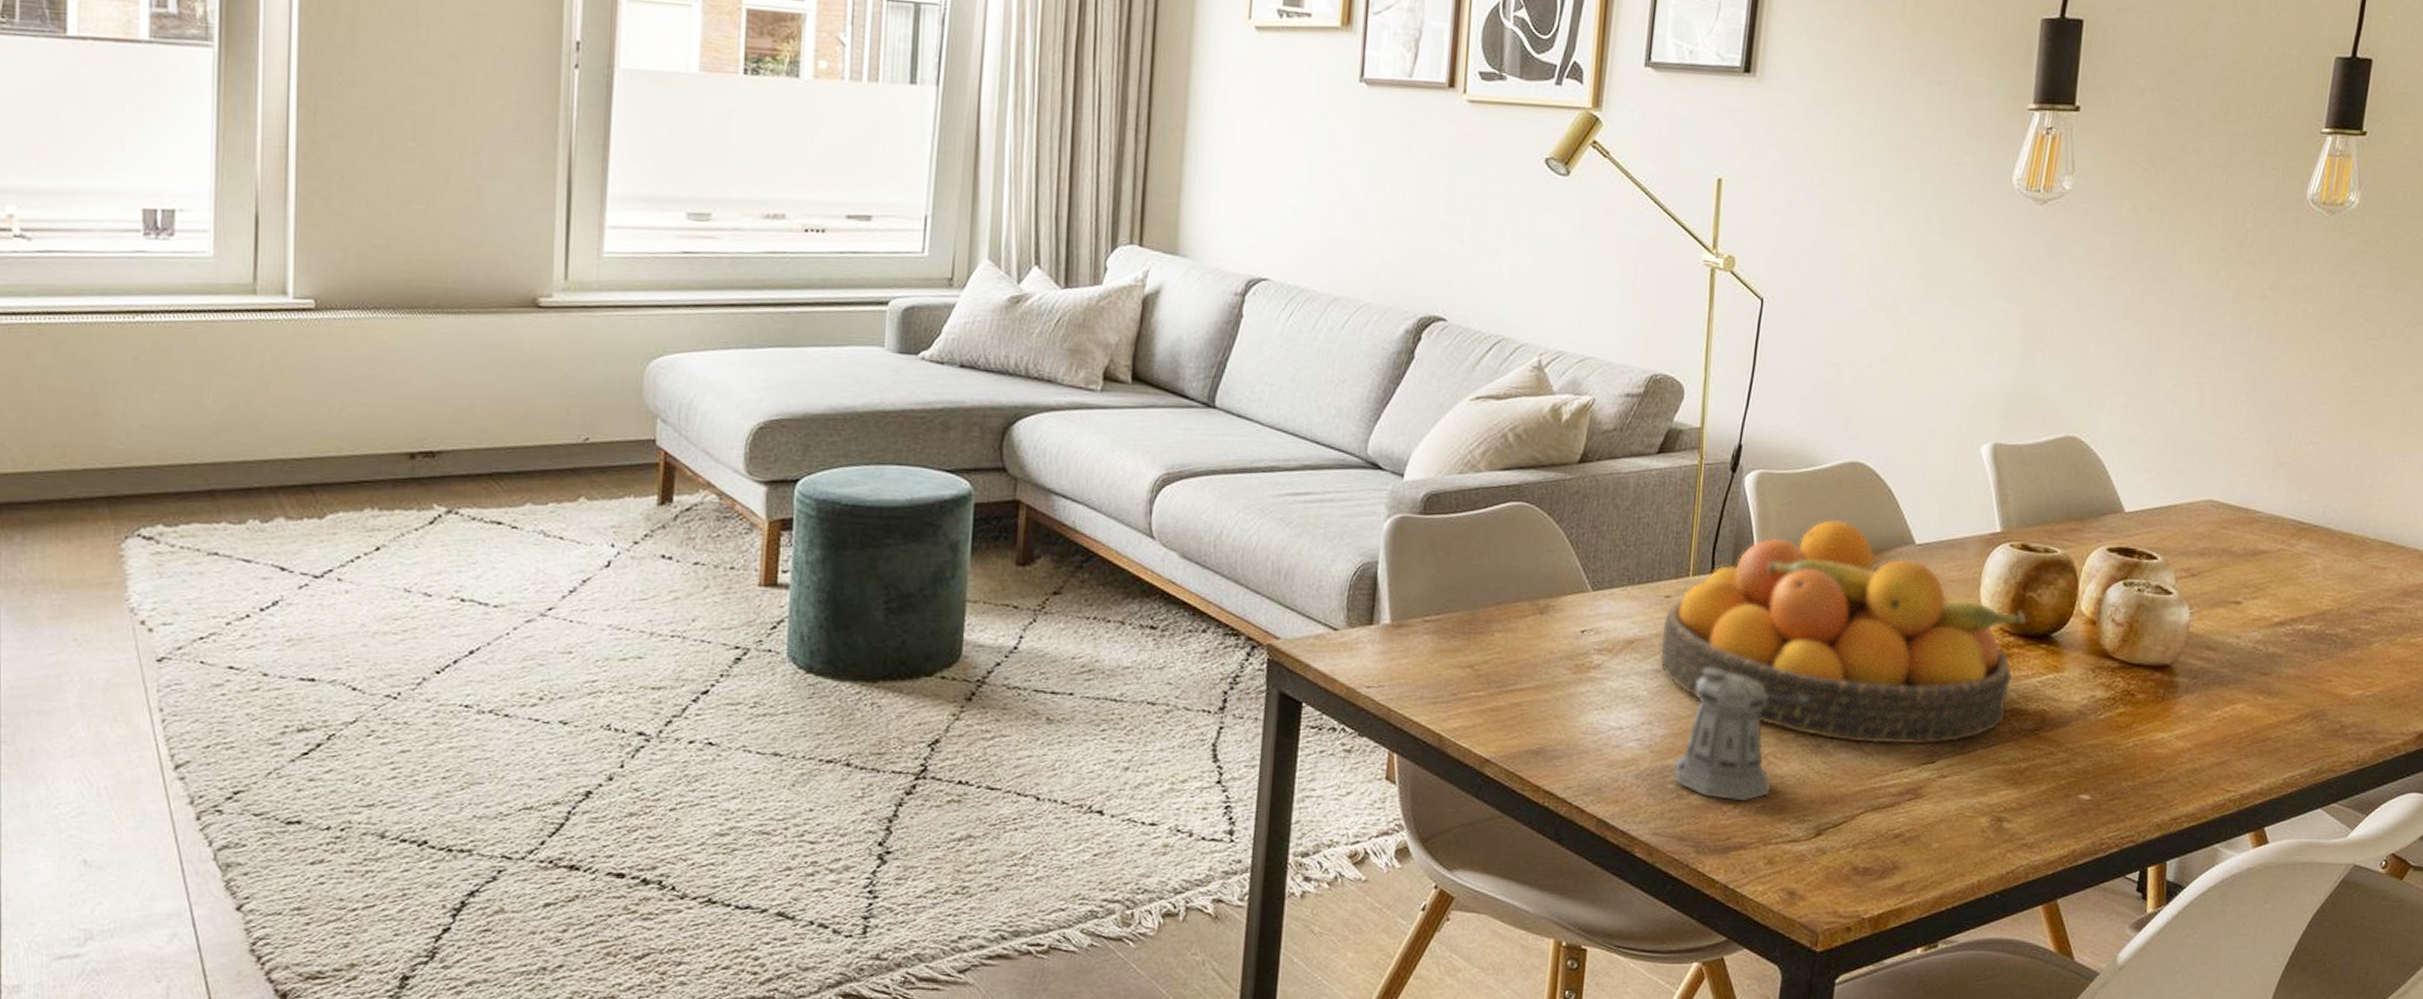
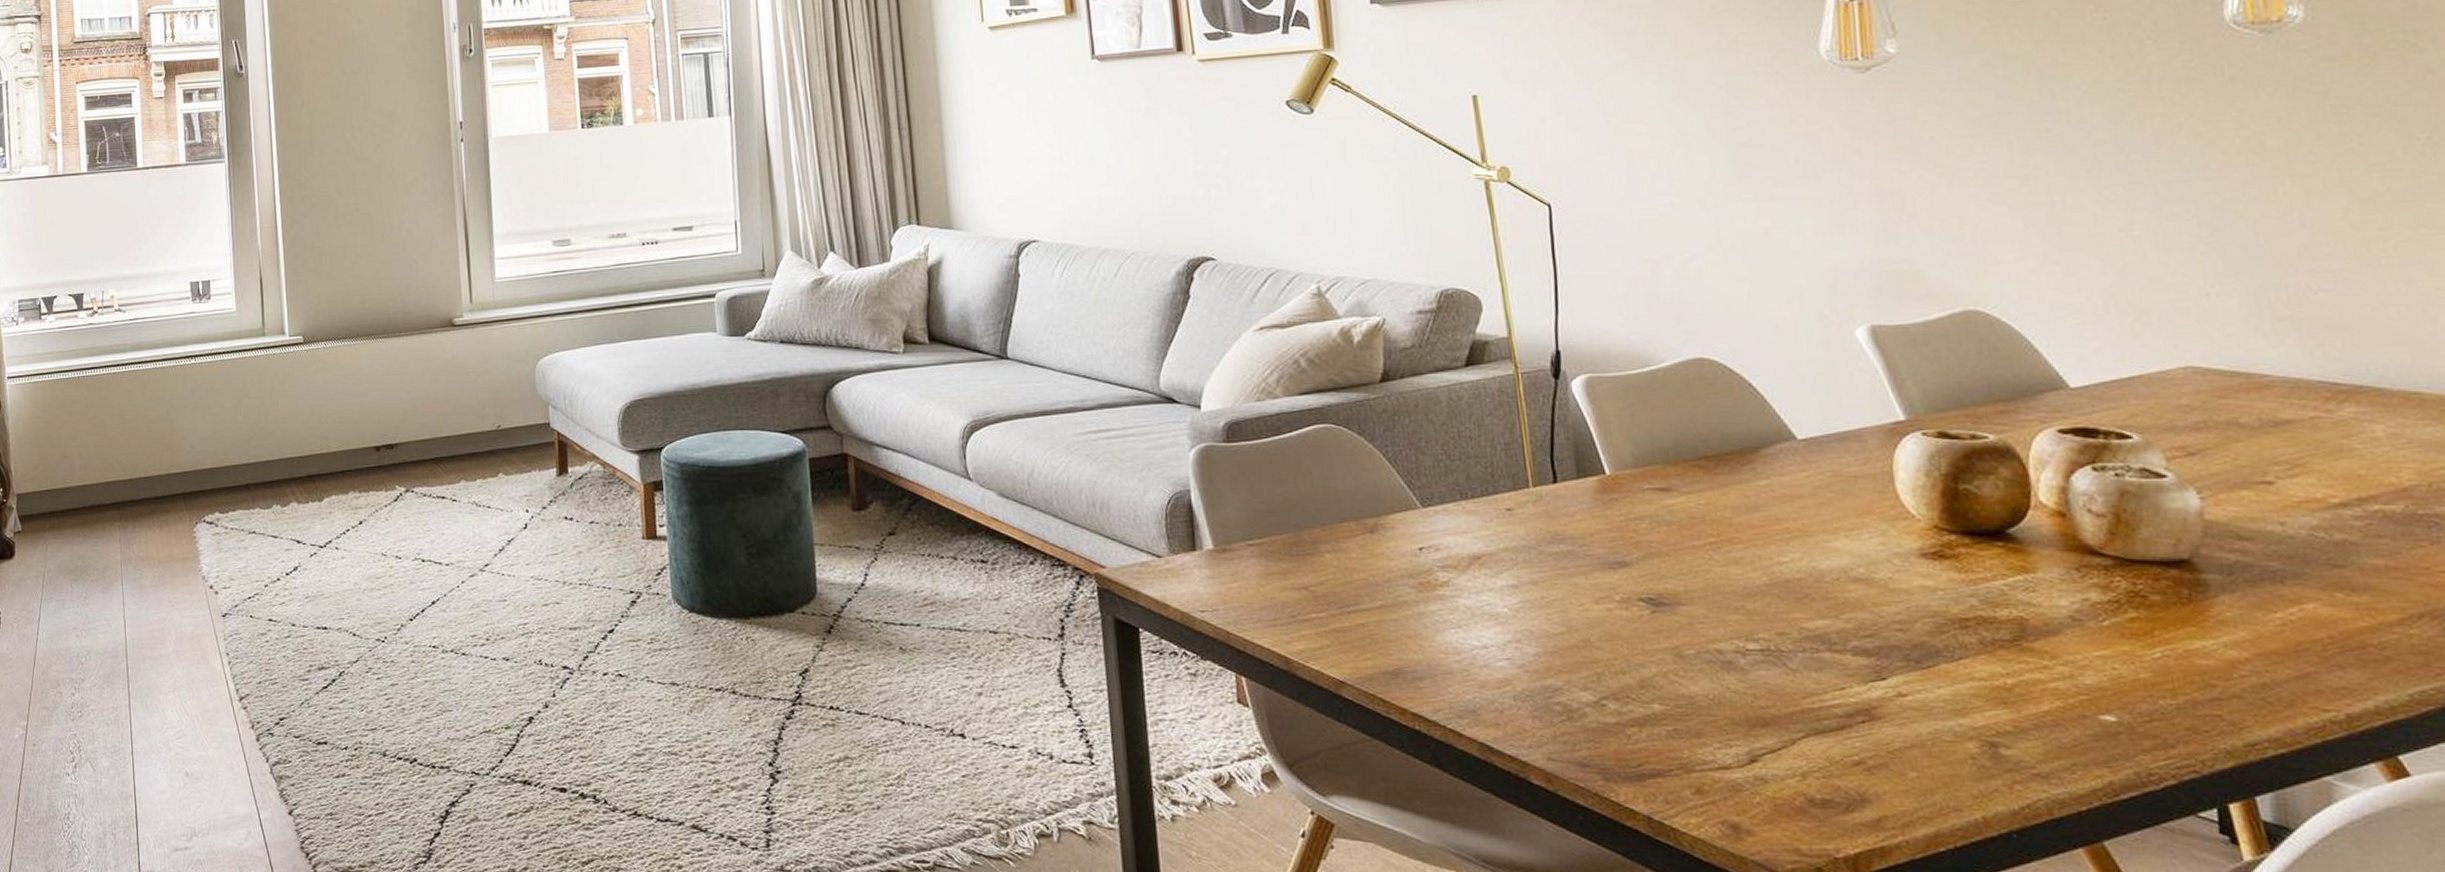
fruit bowl: present [1659,520,2027,745] -> none [1510,420,1968,660]
pepper shaker: present [1673,667,1817,802] -> none [1556,581,1715,725]

